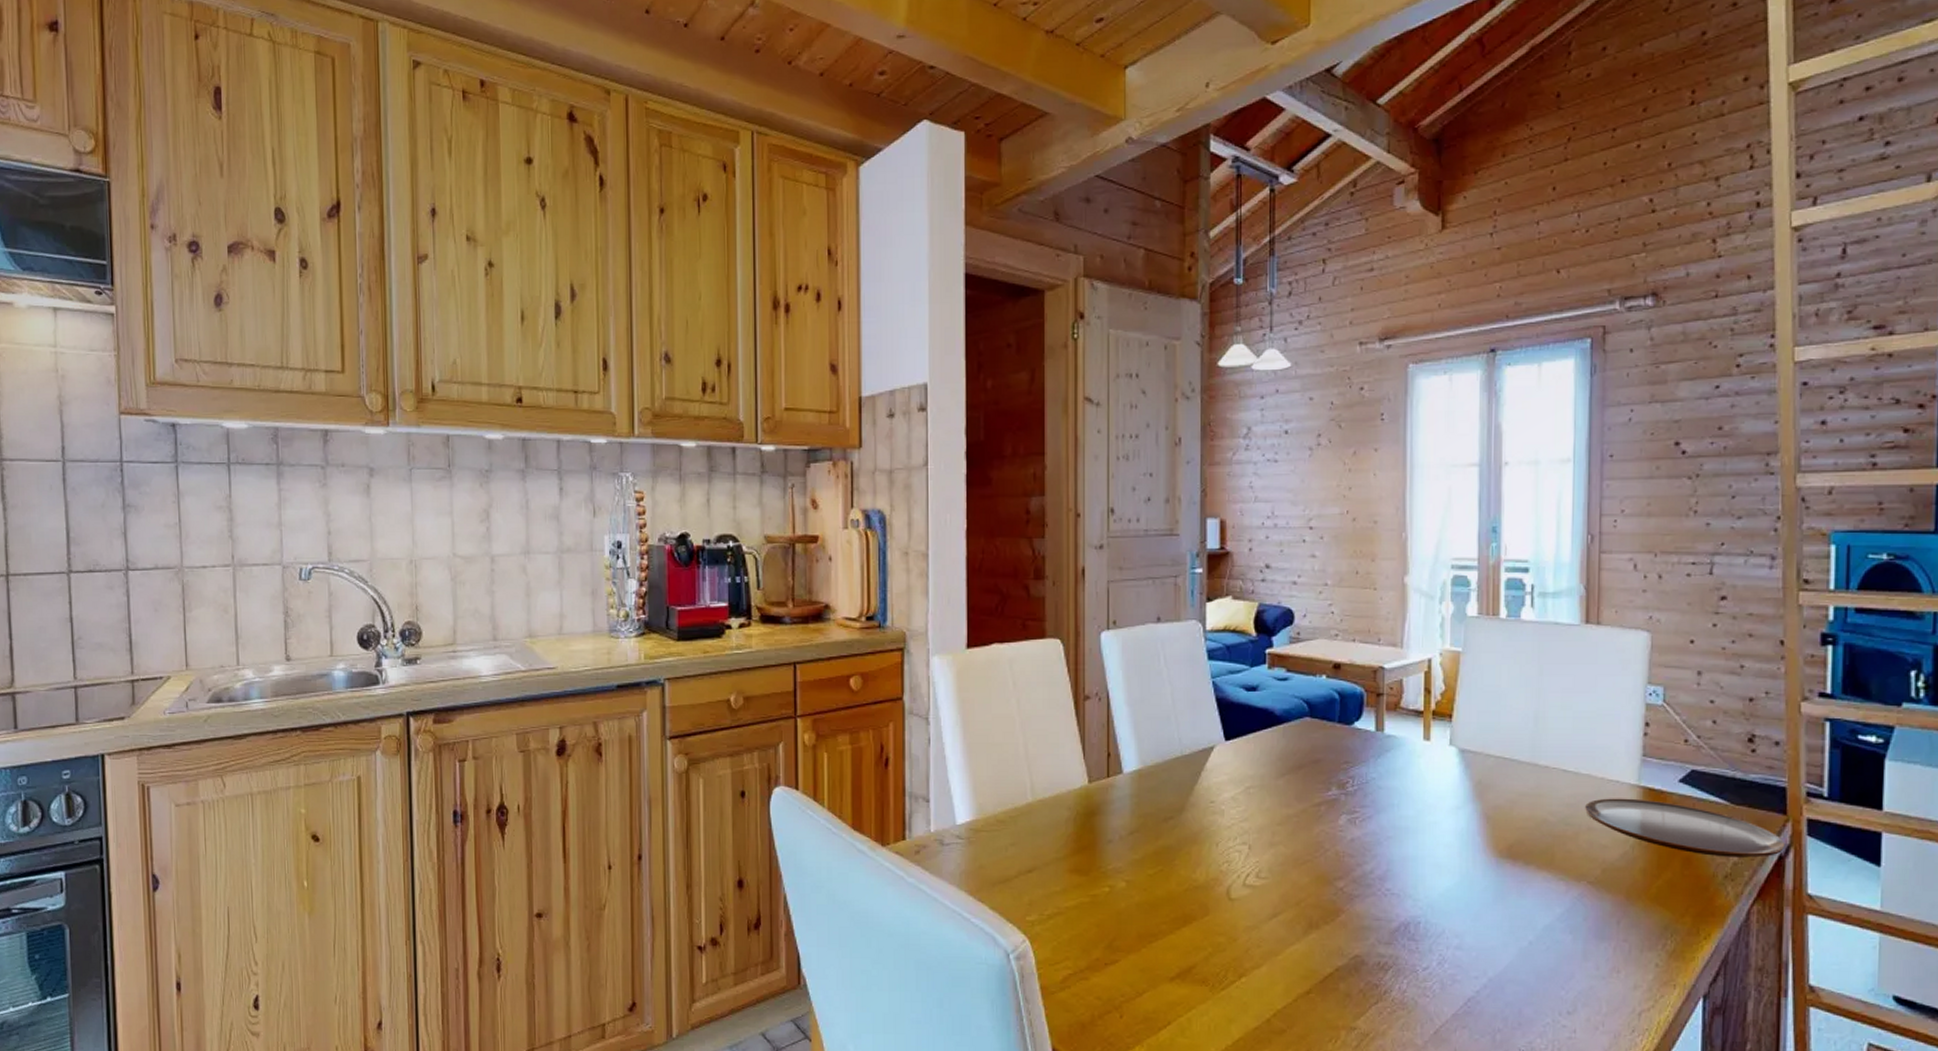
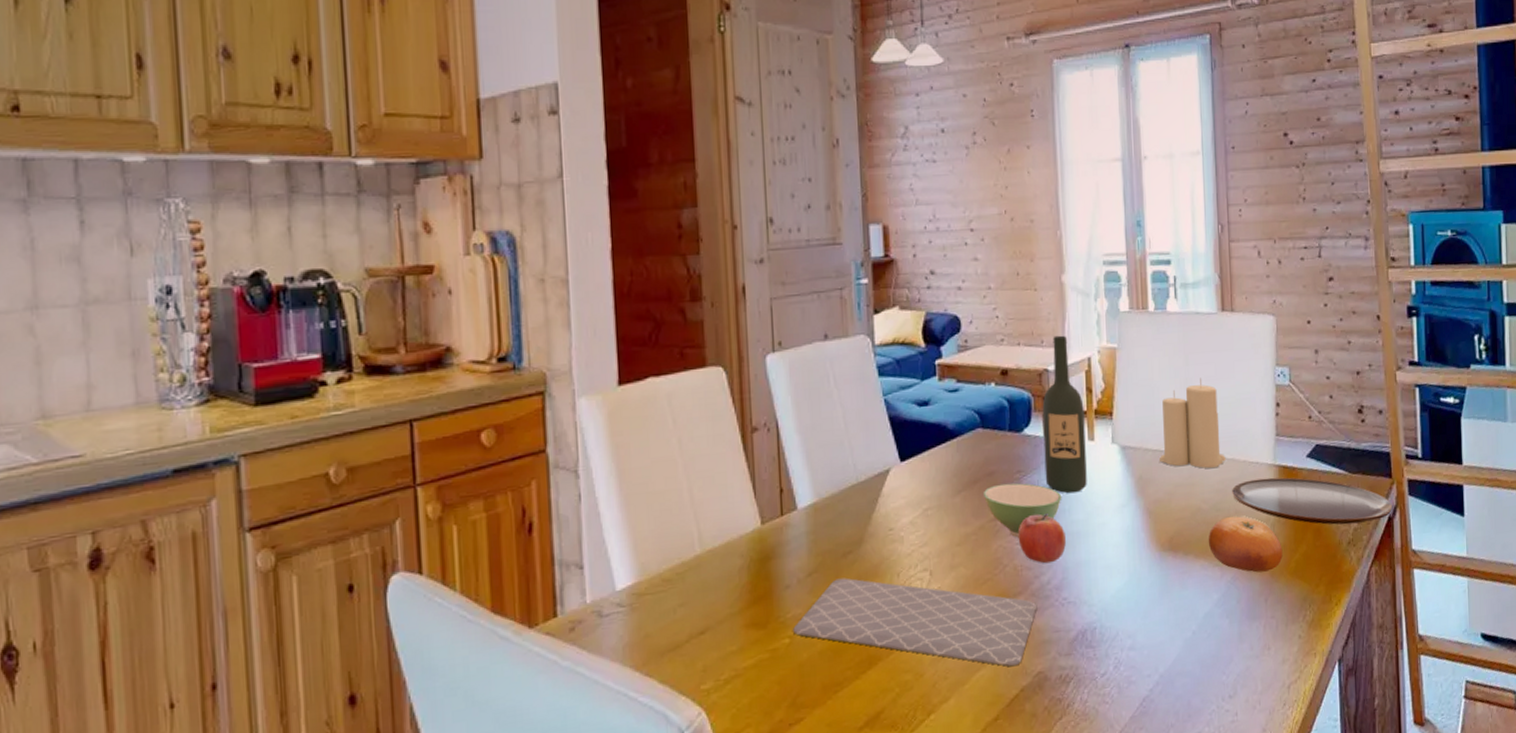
placemat: none [1113,840,1358,946] -> present [793,578,1037,667]
bowl: none [1307,772,1392,825] -> present [982,483,1062,538]
fruit: none [1341,805,1393,854] -> present [1018,512,1066,564]
wine bottle: none [1374,635,1421,789] -> present [1042,335,1087,494]
candle: none [1503,689,1580,782] -> present [1160,378,1226,469]
fruit: none [1553,832,1642,893] -> present [1208,516,1283,573]

